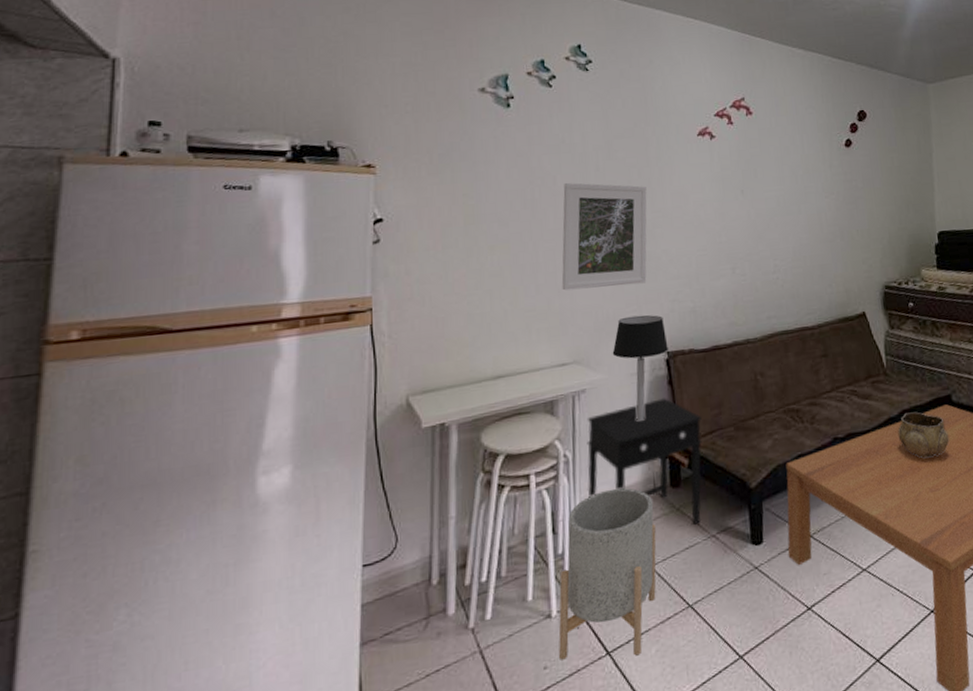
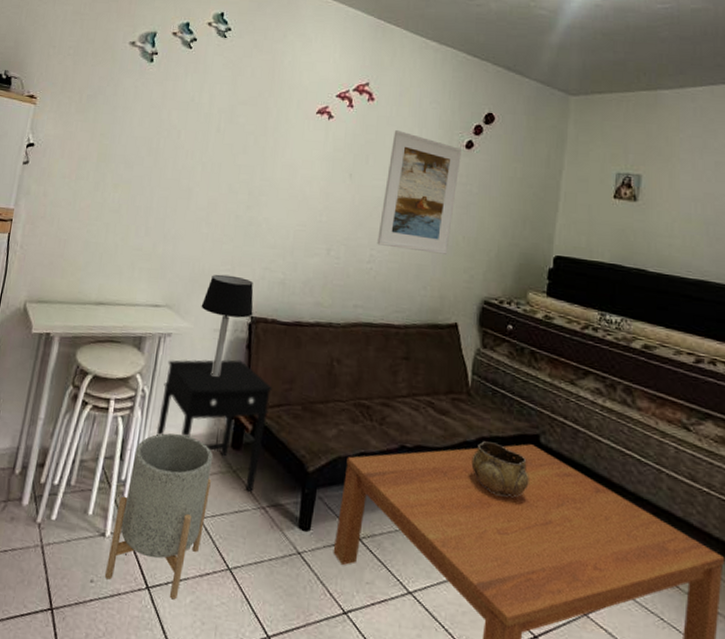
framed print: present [561,183,647,291] -> none [167,139,260,246]
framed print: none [776,140,845,254] -> present [377,130,461,254]

